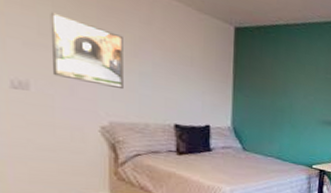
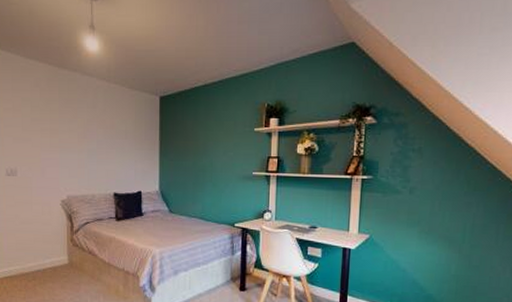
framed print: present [50,12,123,90] -> none [29,112,77,167]

